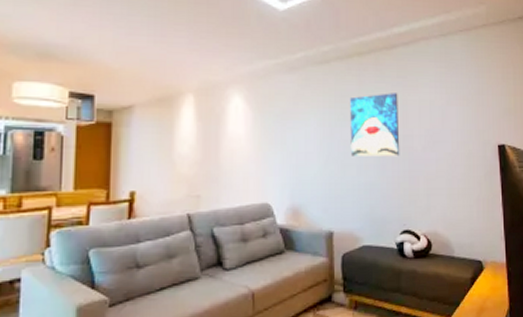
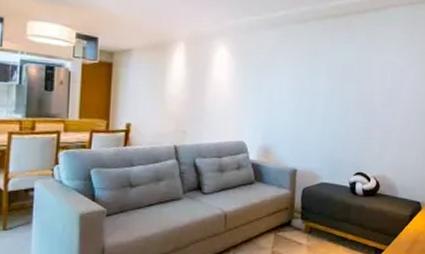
wall art: present [350,93,400,157] -> none [318,53,365,110]

